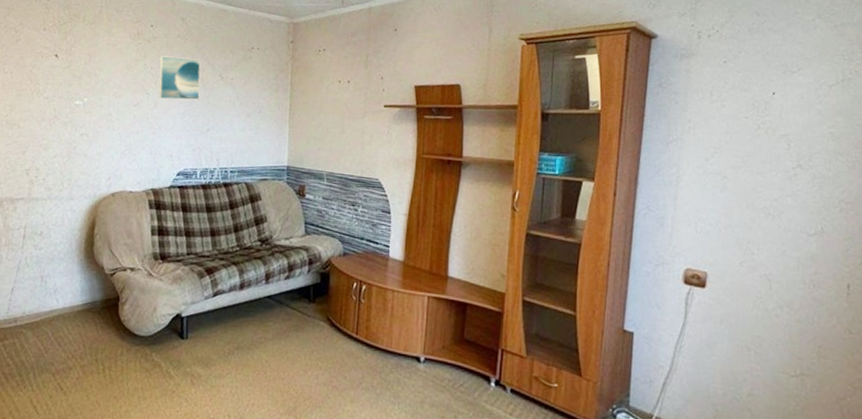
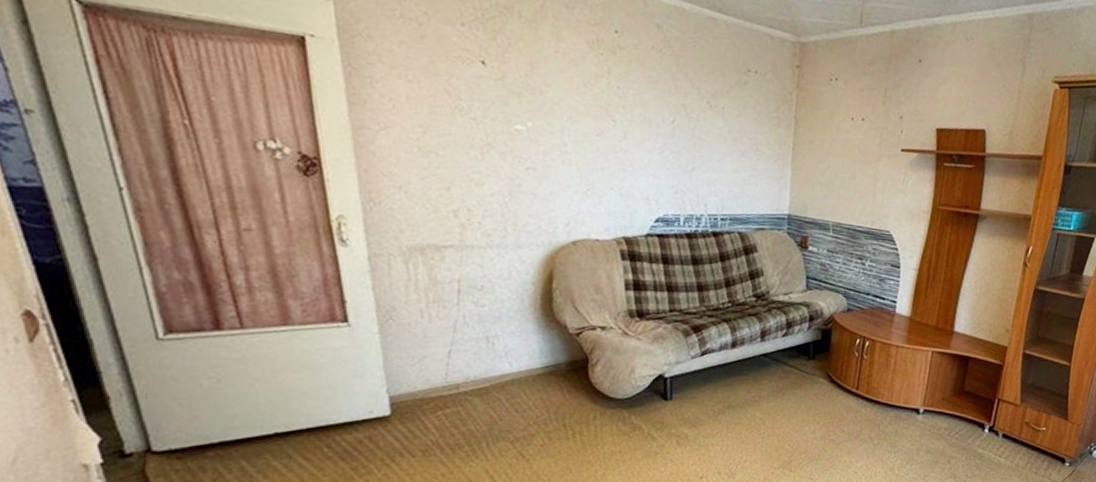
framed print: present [158,55,201,100] -> none [628,72,683,132]

